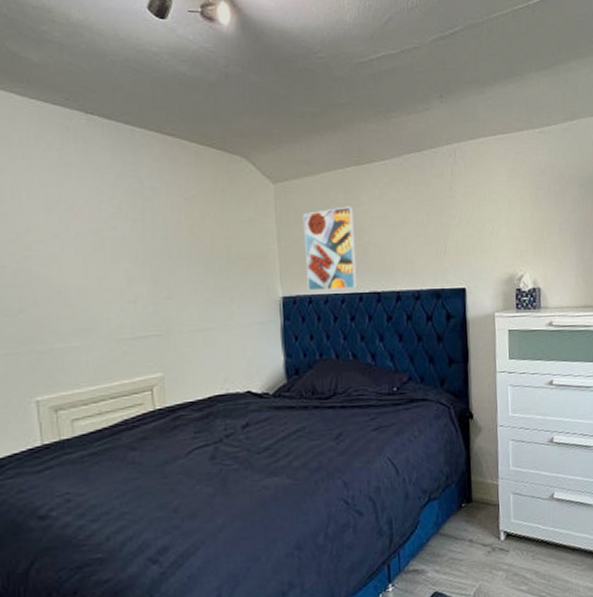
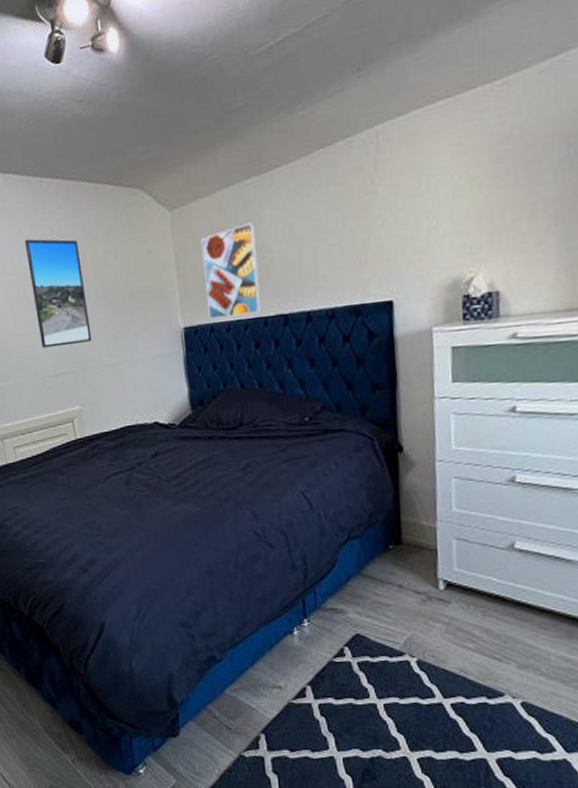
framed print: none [106,187,181,307] -> present [24,238,92,348]

